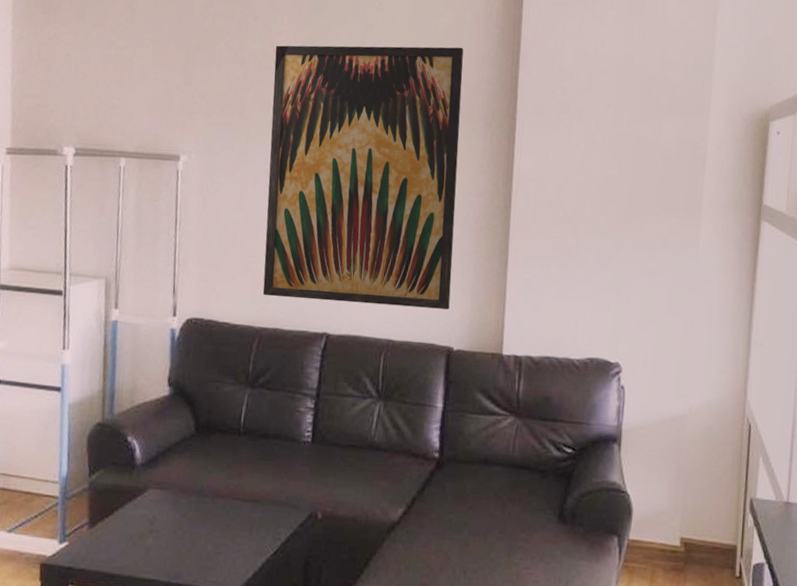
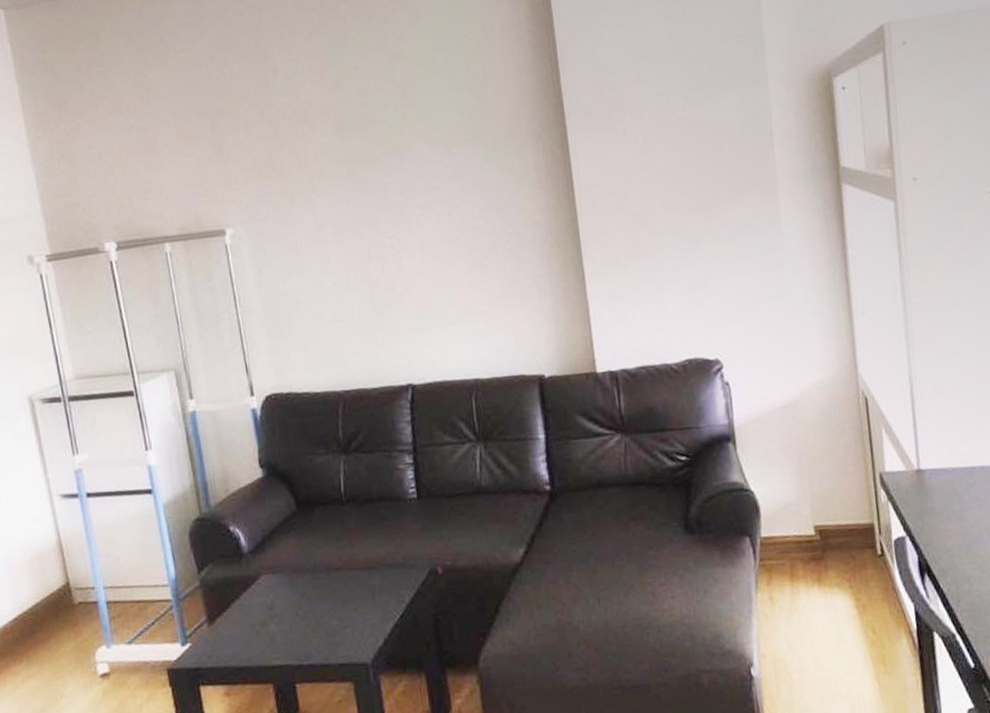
wall art: present [262,45,464,310] -> none [301,61,533,358]

